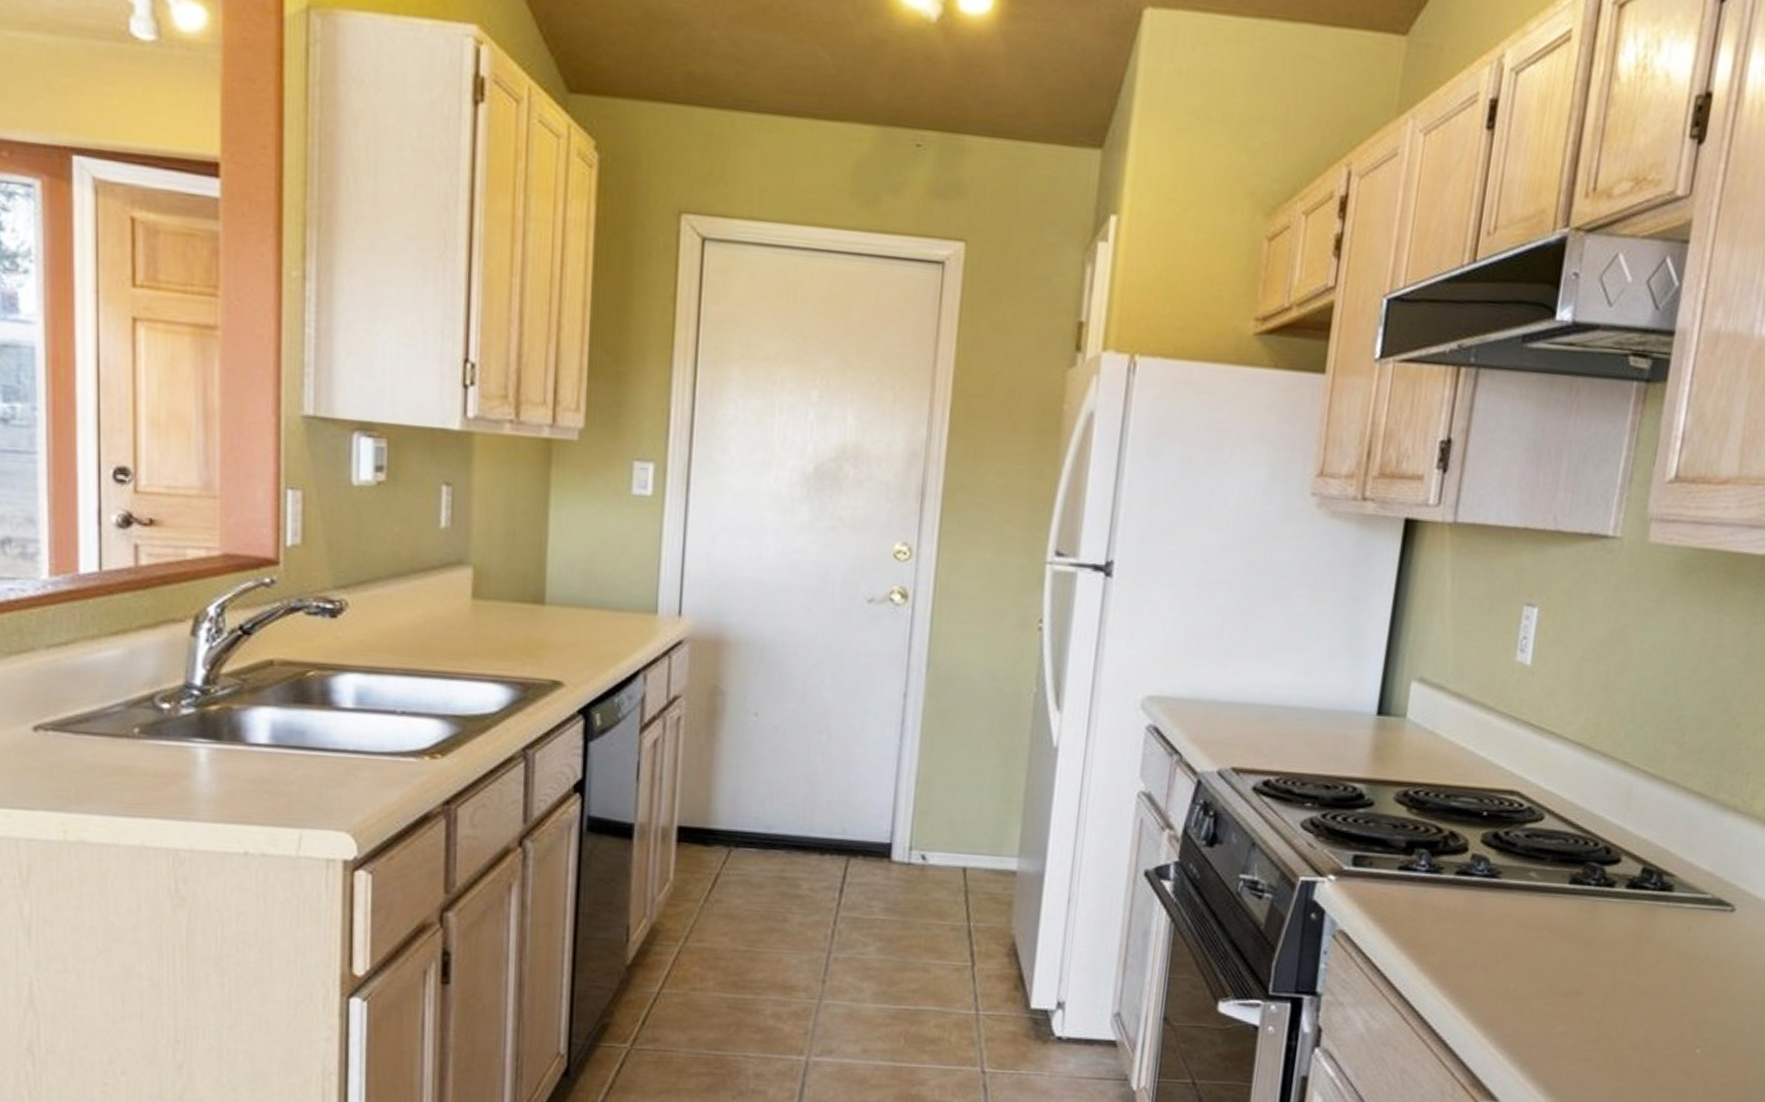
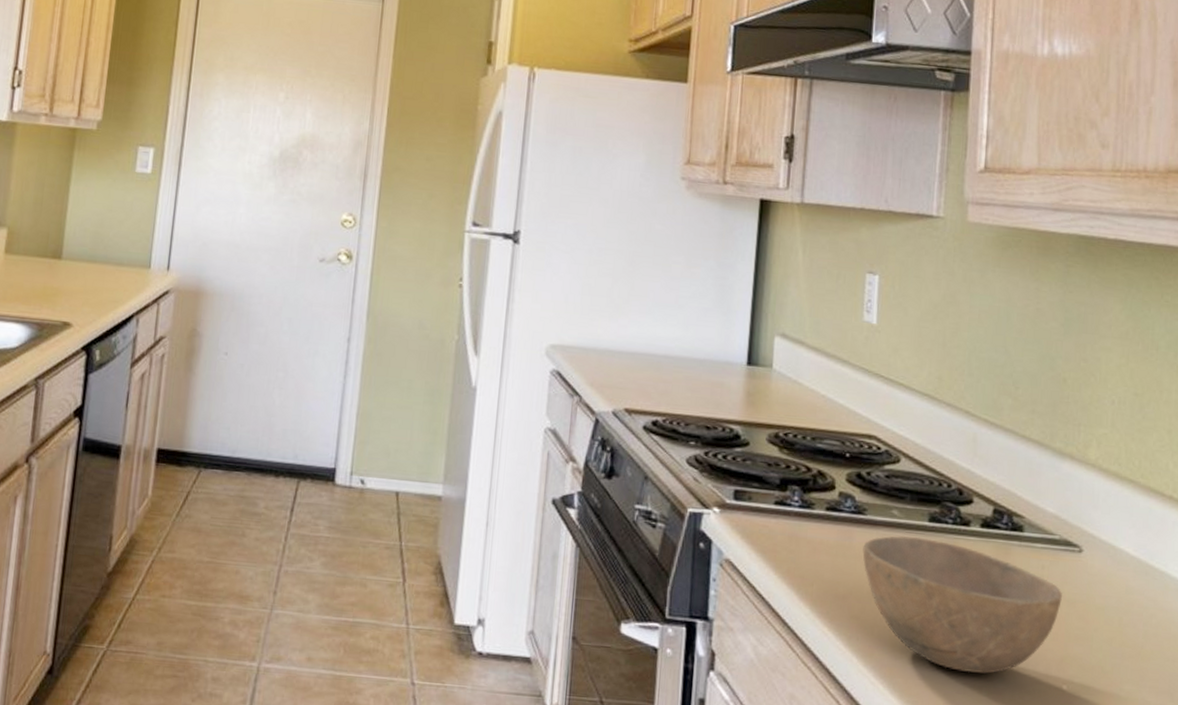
bowl: none [1492,900,1707,1040] -> present [862,536,1062,674]

